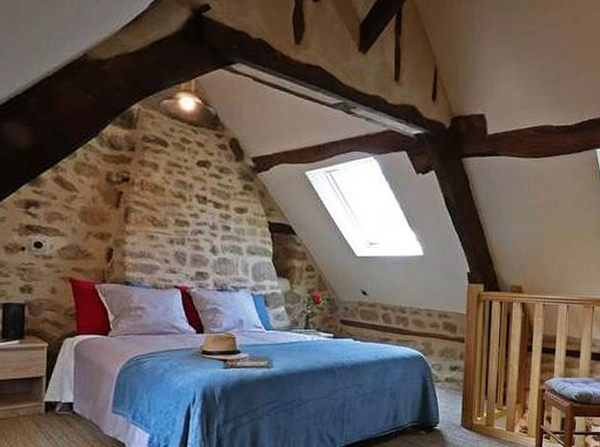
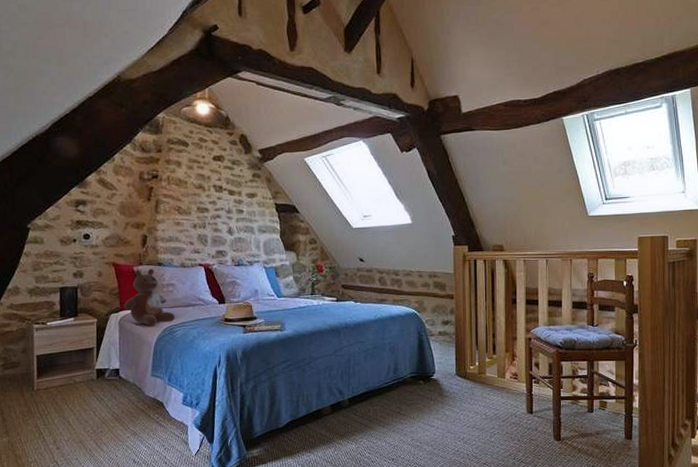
stuffed bear: none [82,287,144,355] -> present [124,268,176,326]

